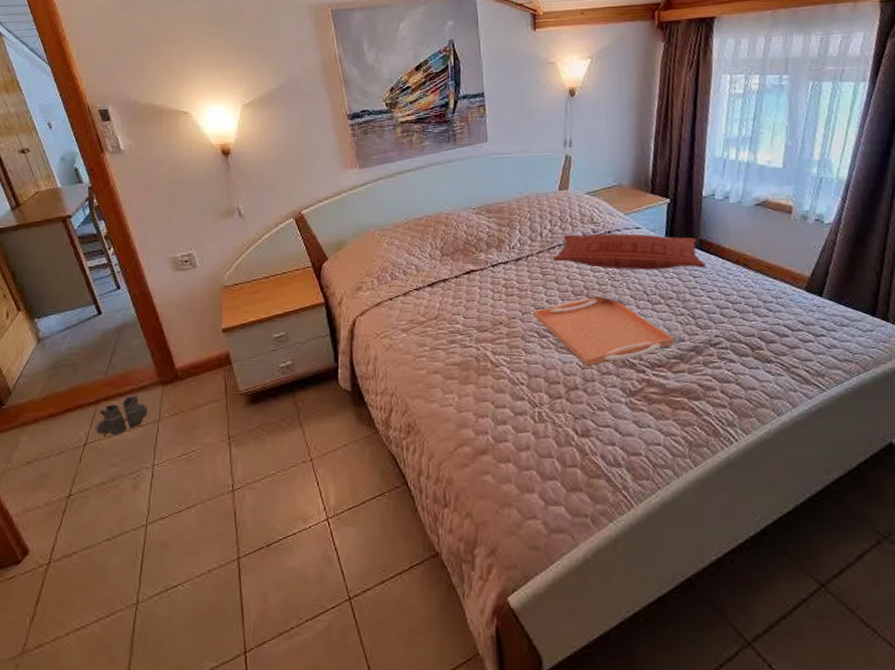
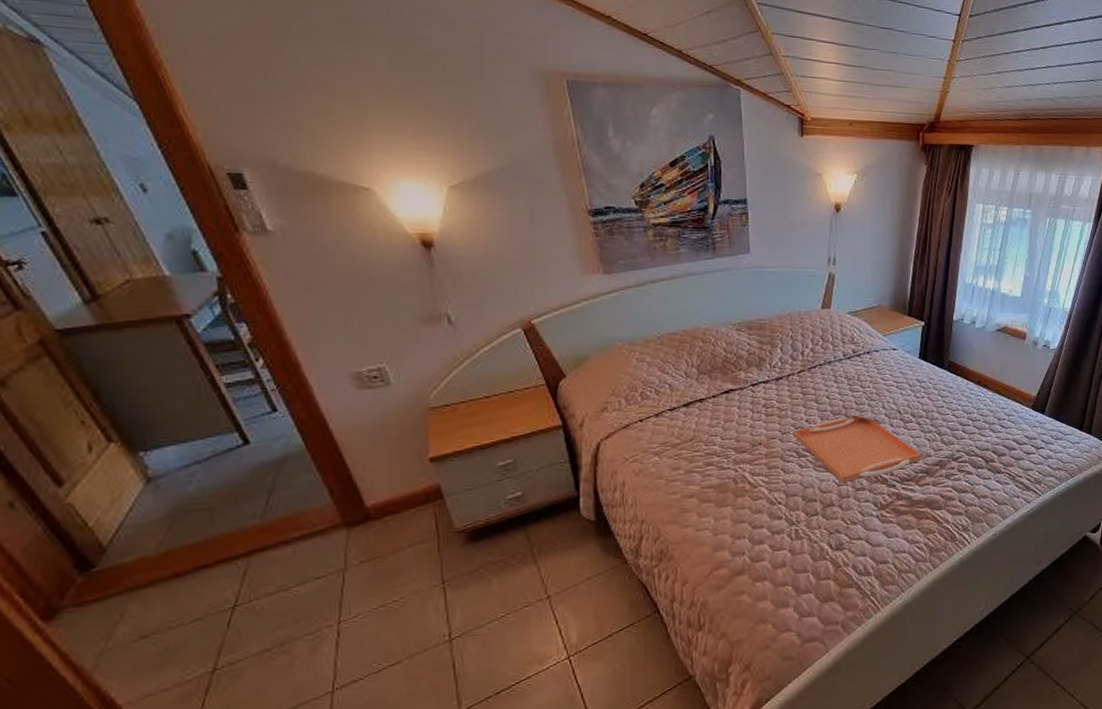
boots: present [96,395,148,437] -> none [250,541,328,595]
pillow: present [552,233,707,270] -> none [813,354,953,390]

